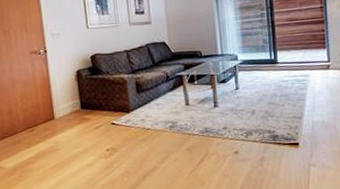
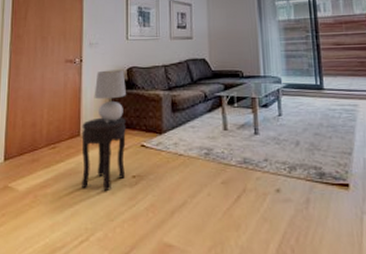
side table: none [55,100,100,164] -> present [81,117,126,192]
table lamp: none [62,57,92,107] -> present [94,69,126,124]

